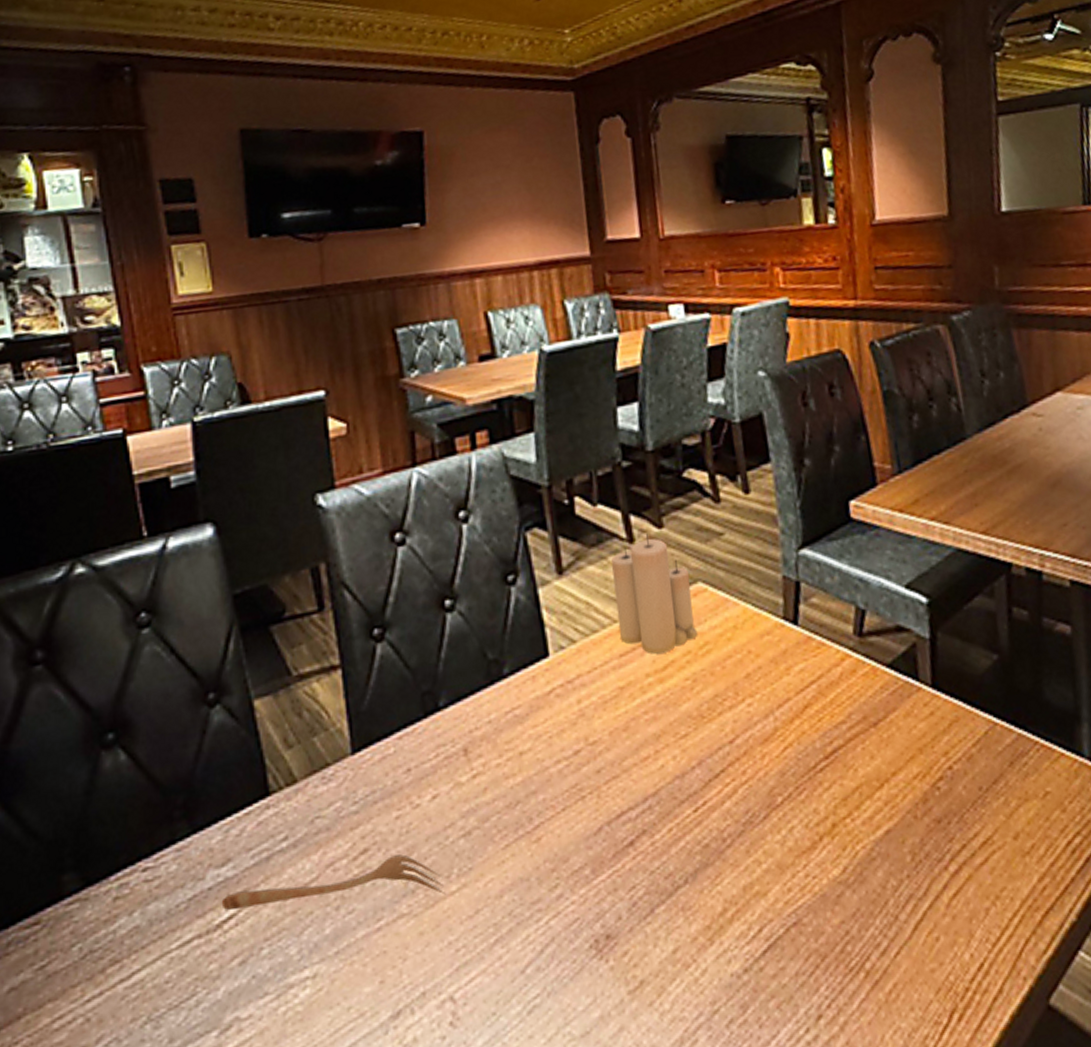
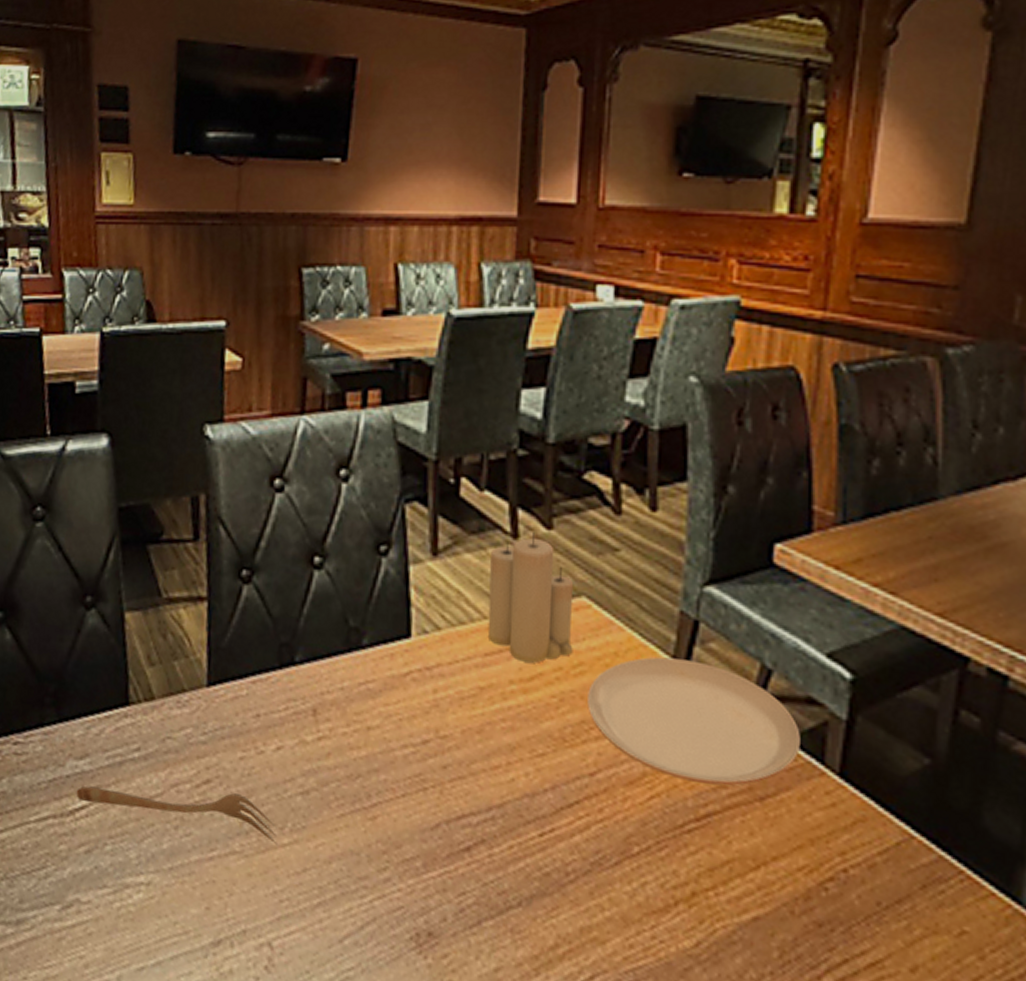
plate: none [716,617,898,726] -> present [587,657,800,786]

